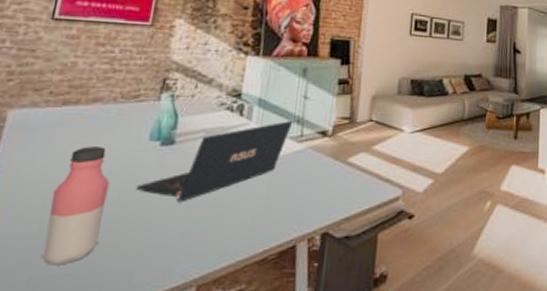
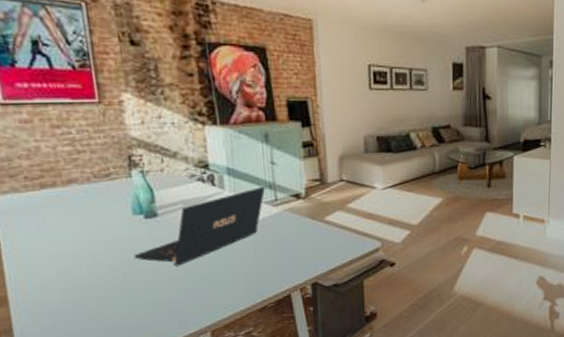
water bottle: present [41,146,110,266] -> none [61,223,117,323]

